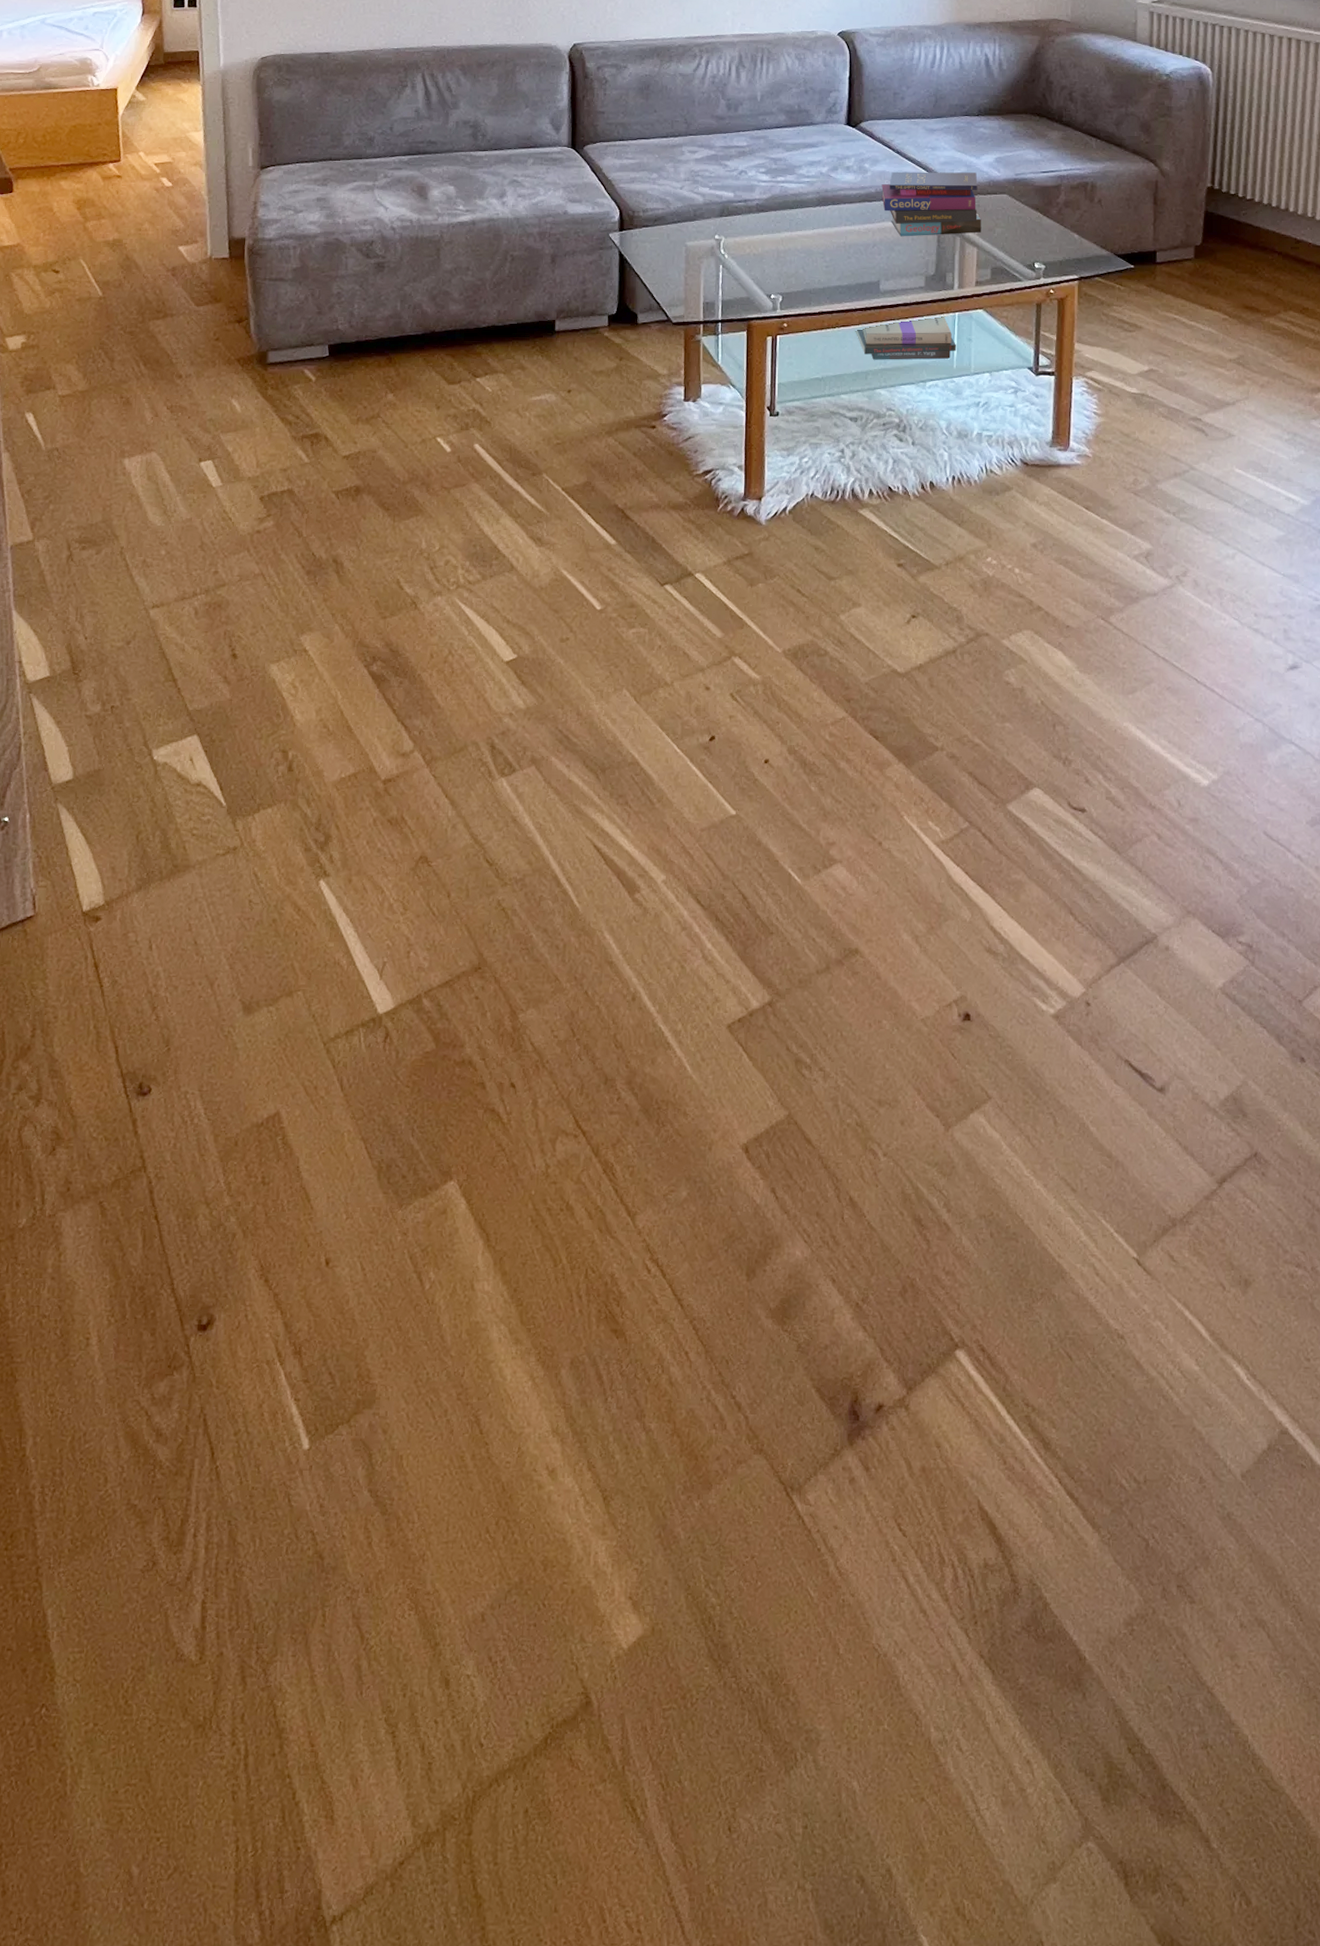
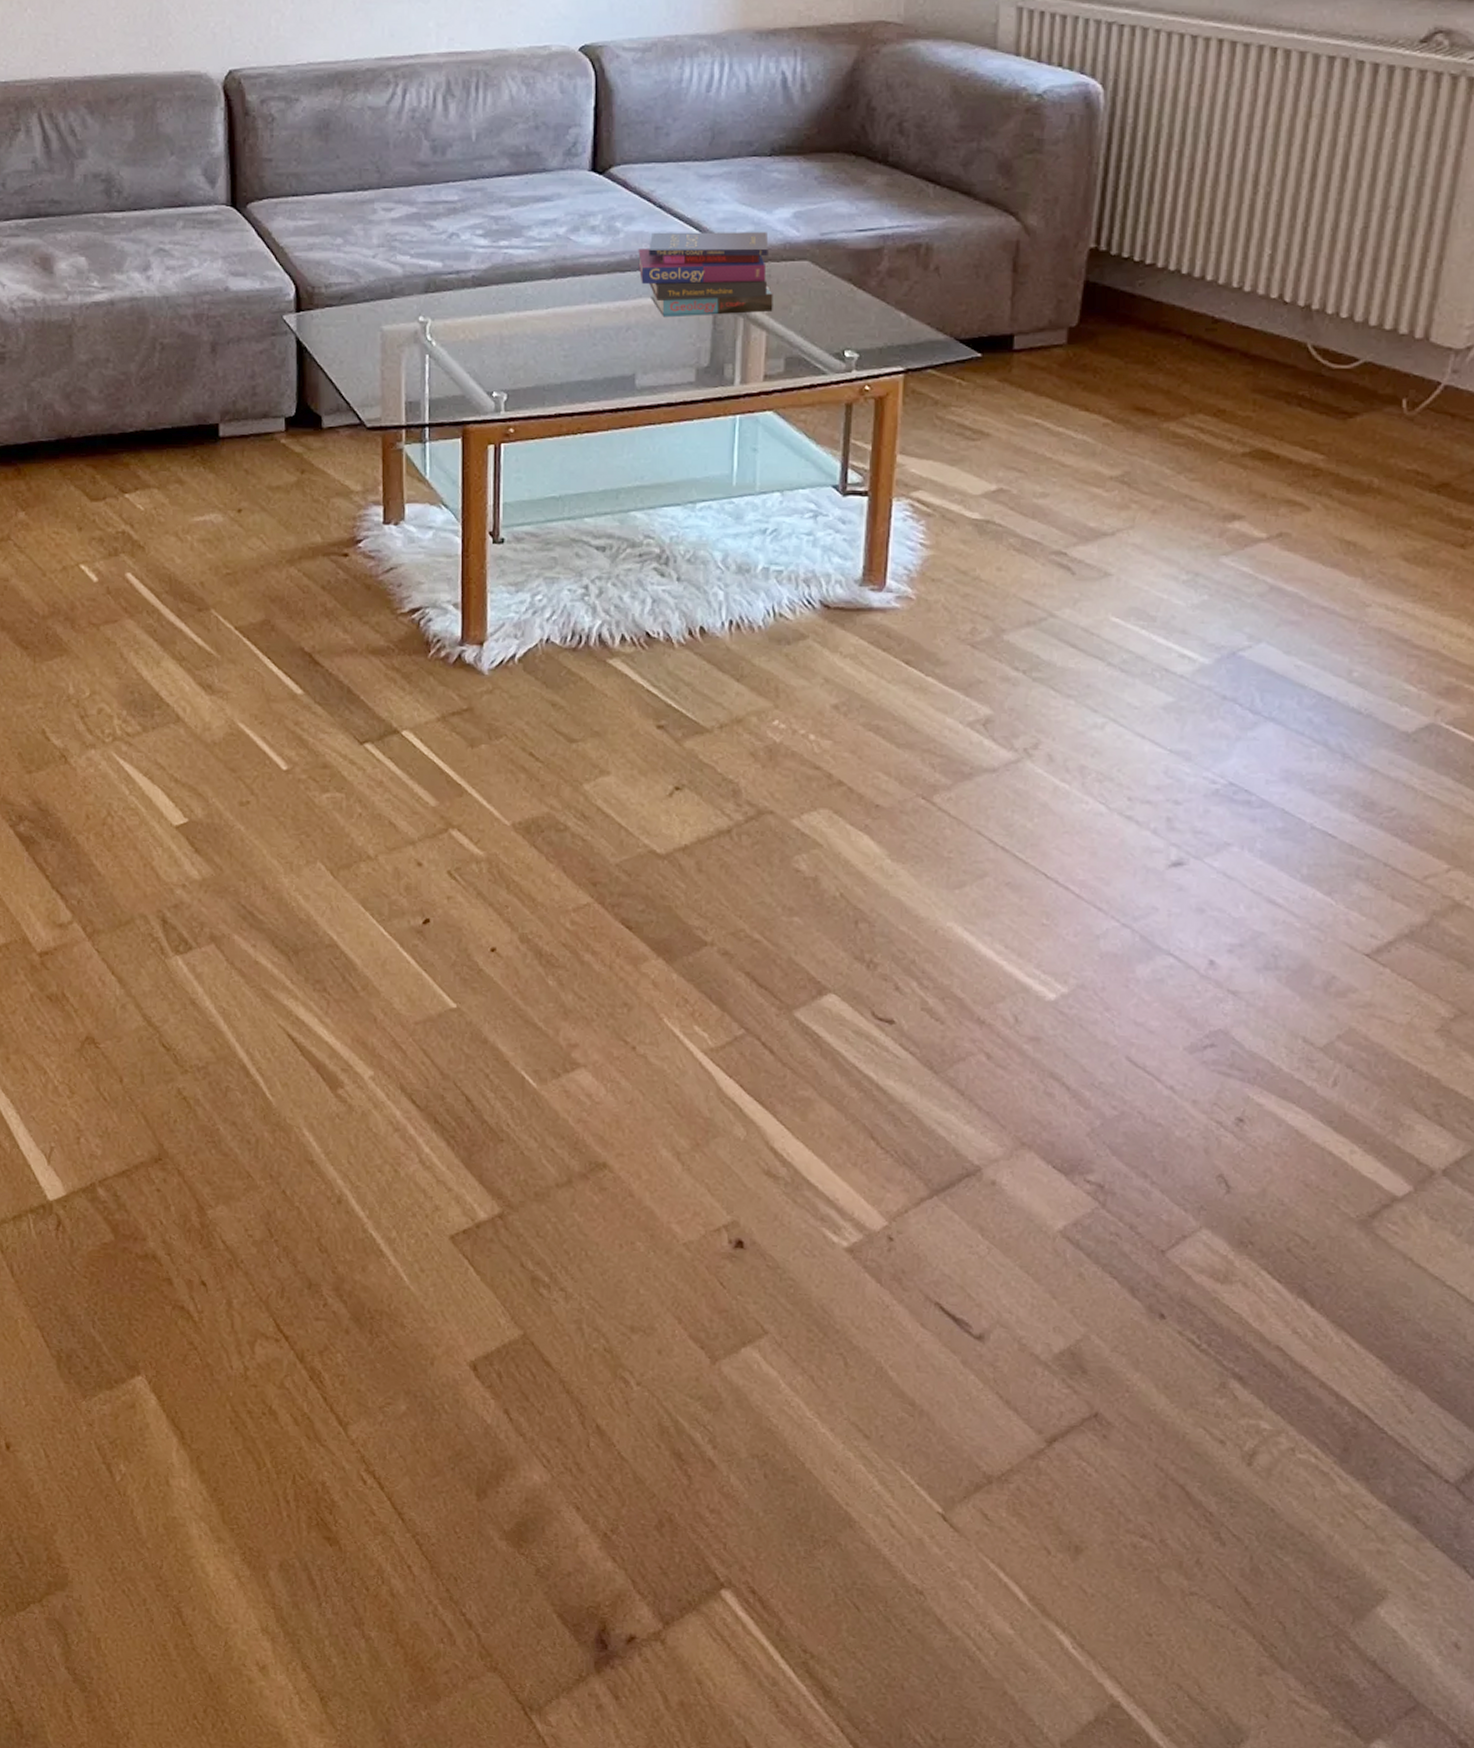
books: present [855,314,956,360] -> none [602,417,736,475]

